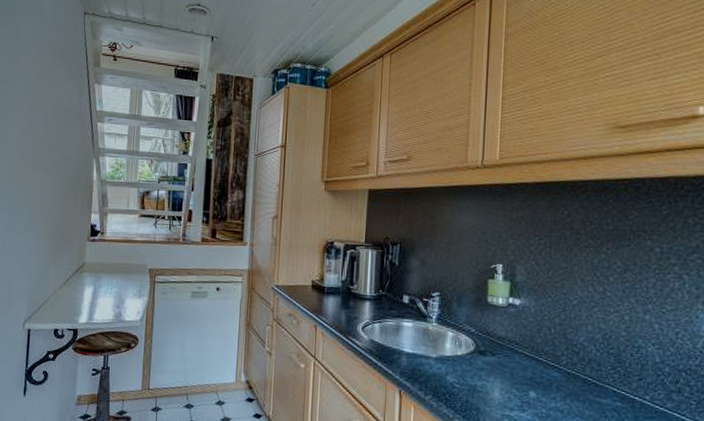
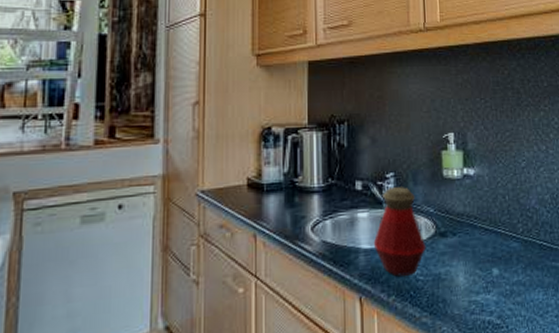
bottle: none [415,305,465,382] -> present [373,187,427,277]

